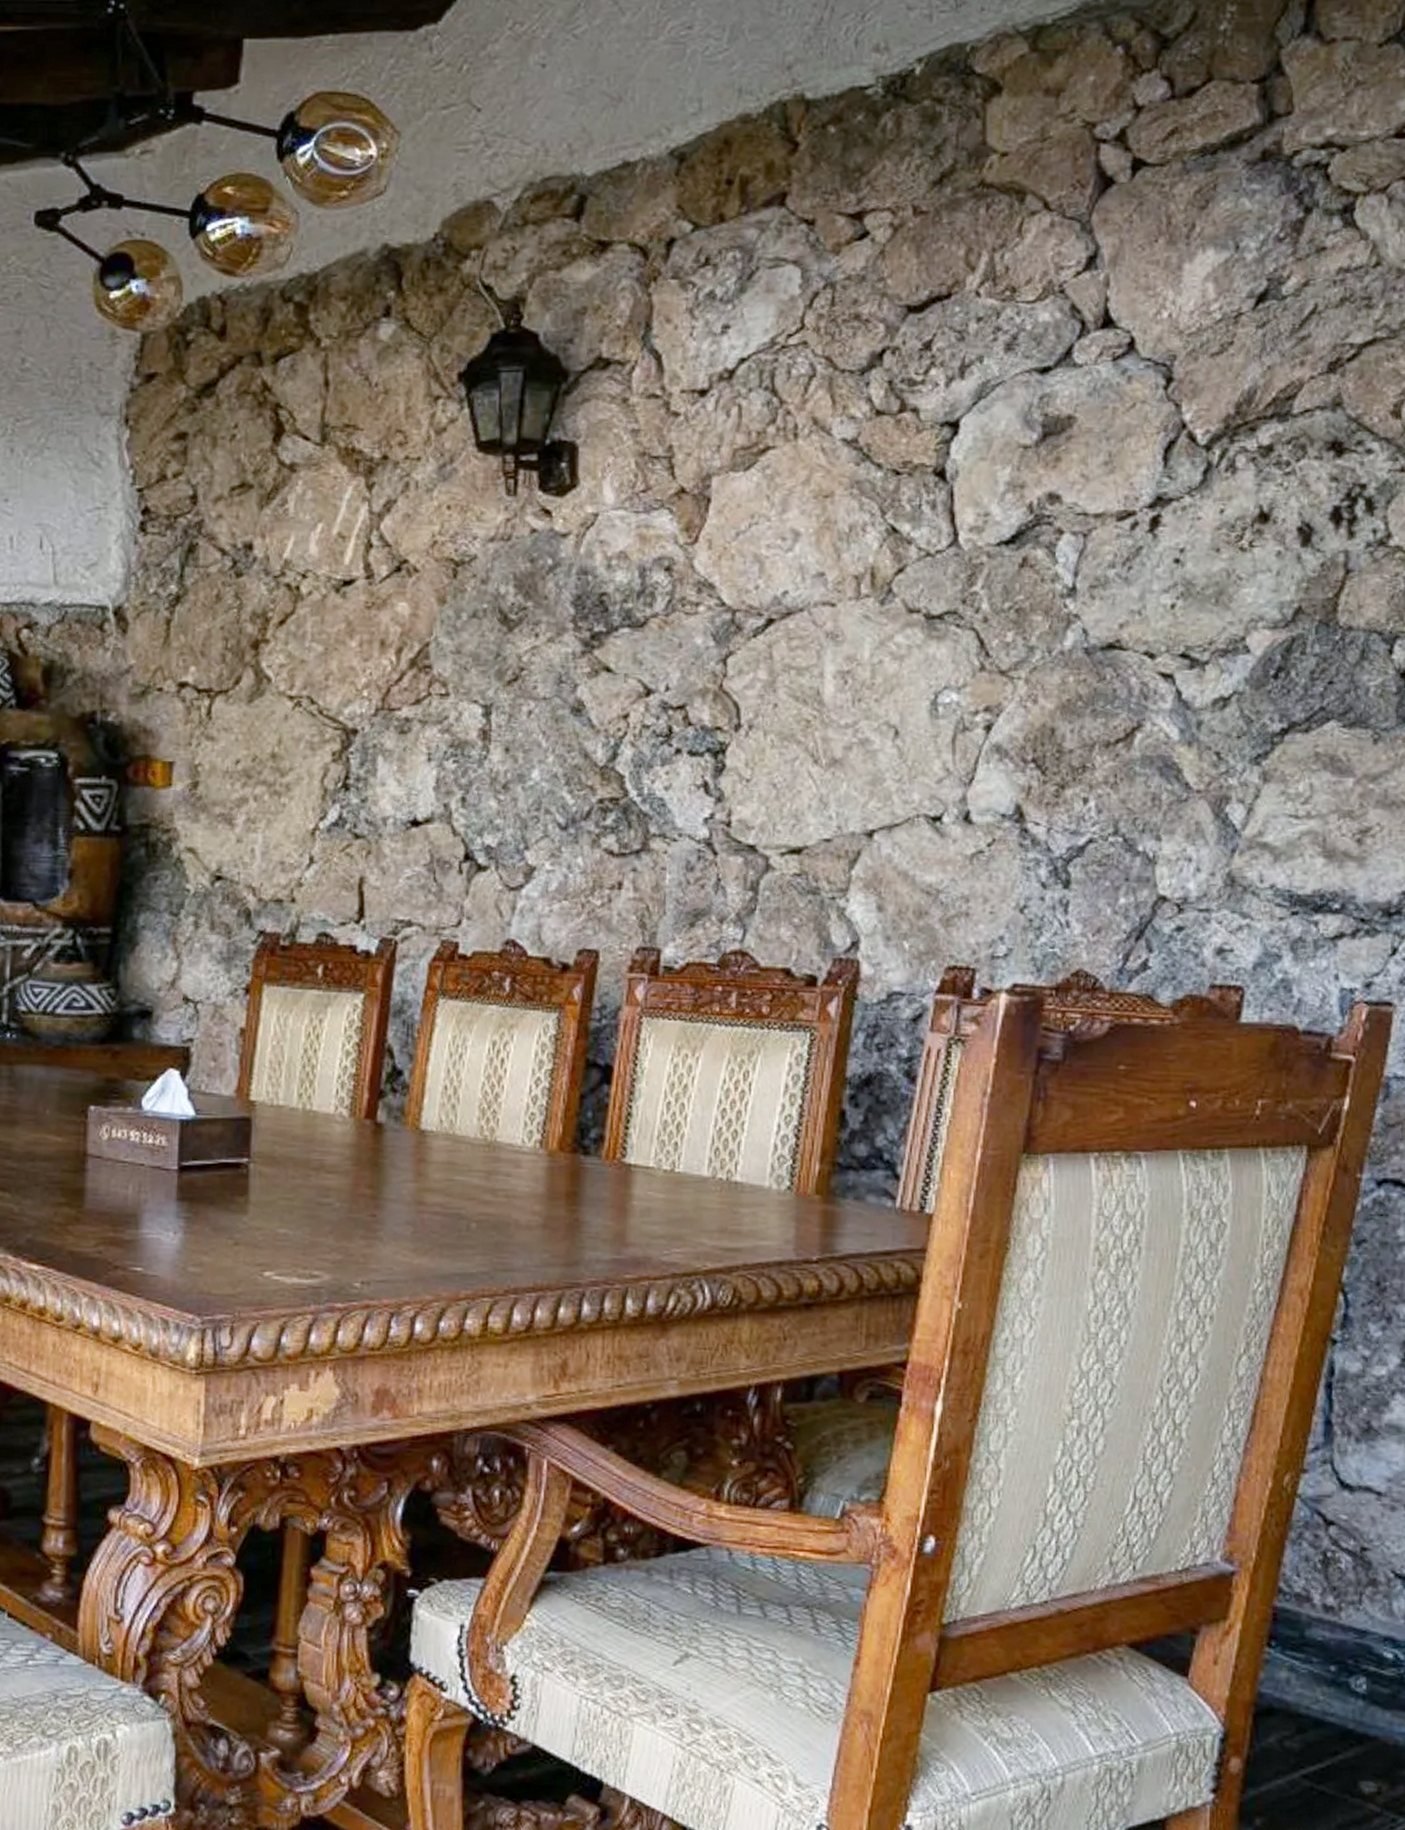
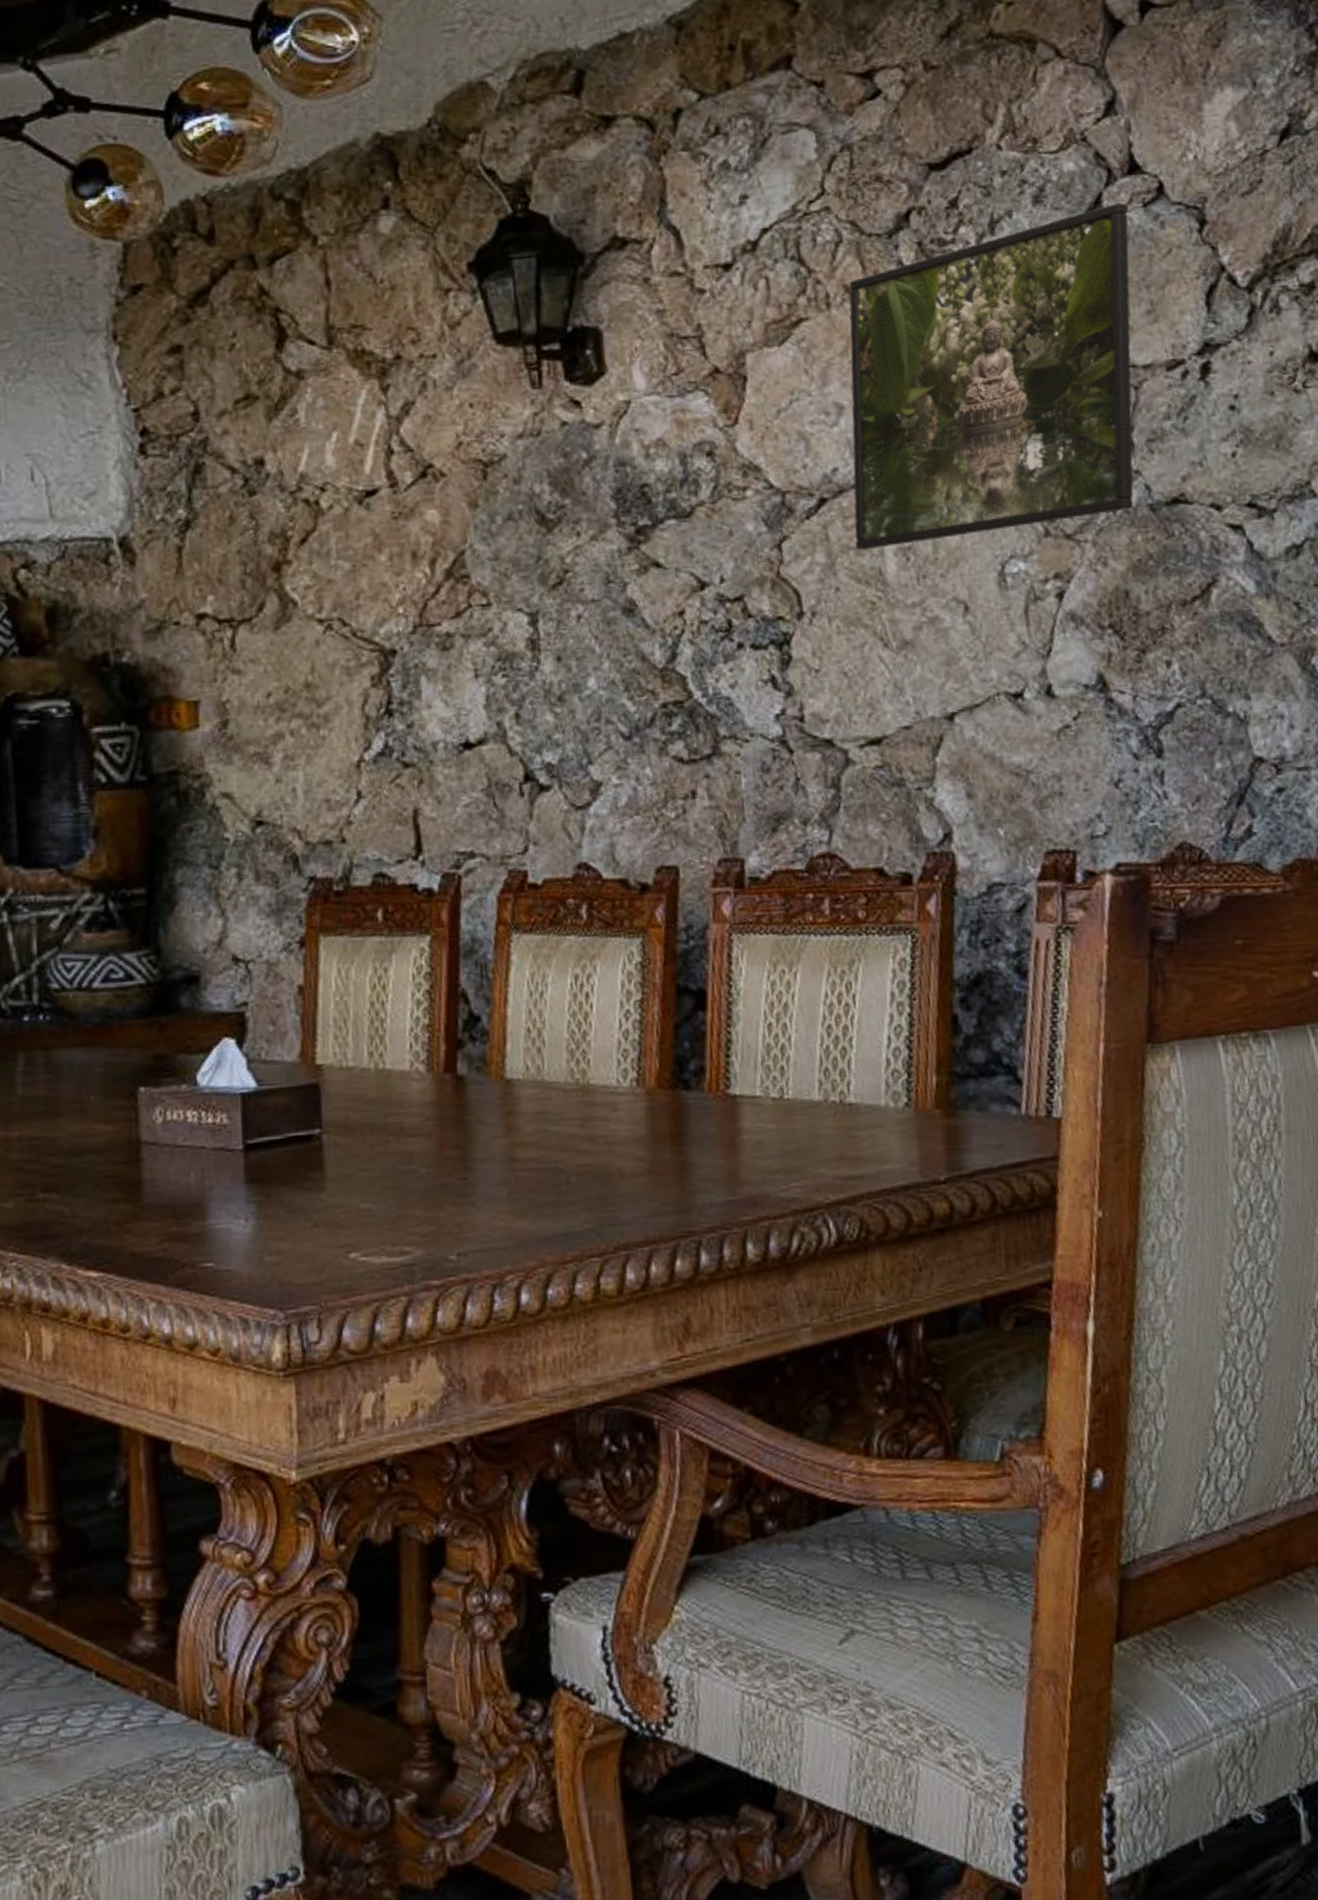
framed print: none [797,355,1097,671] -> present [849,203,1134,551]

